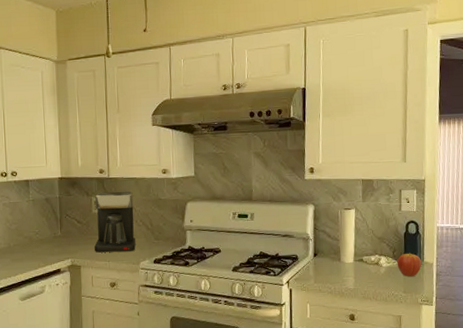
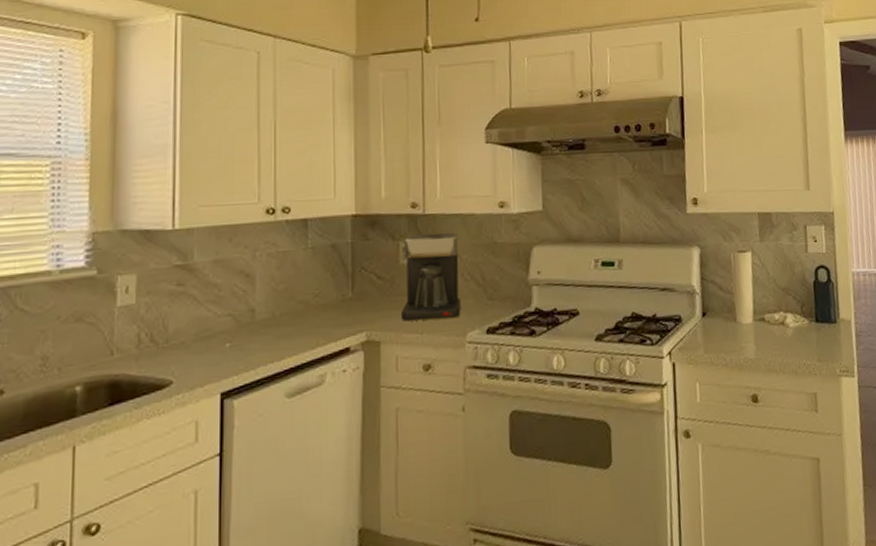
fruit: present [397,253,422,277] -> none [807,307,838,340]

